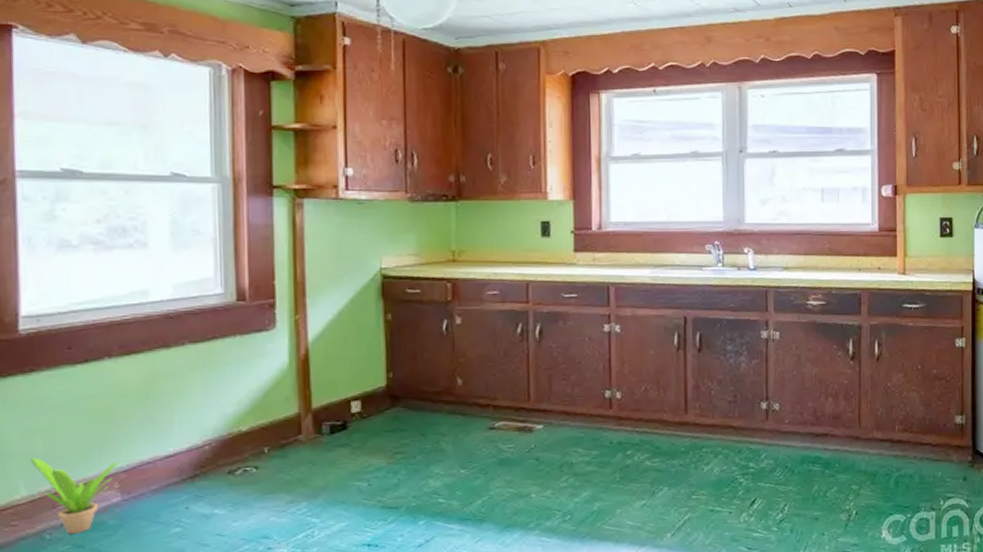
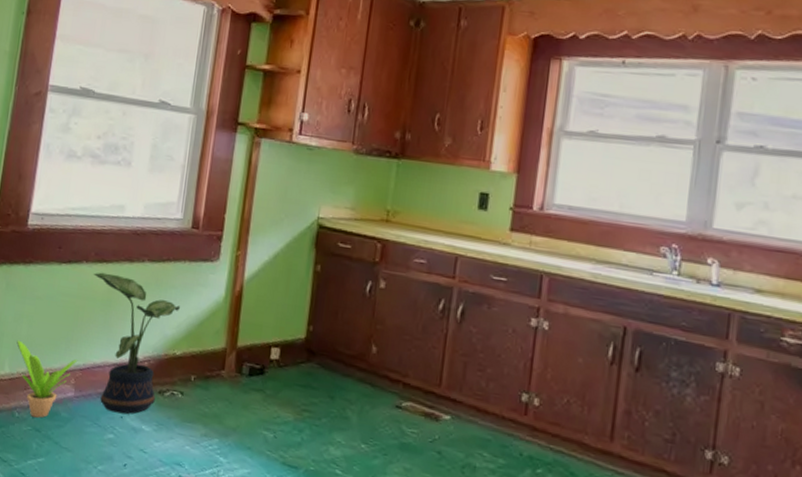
potted plant: none [120,364,238,506] -> present [93,272,180,414]

